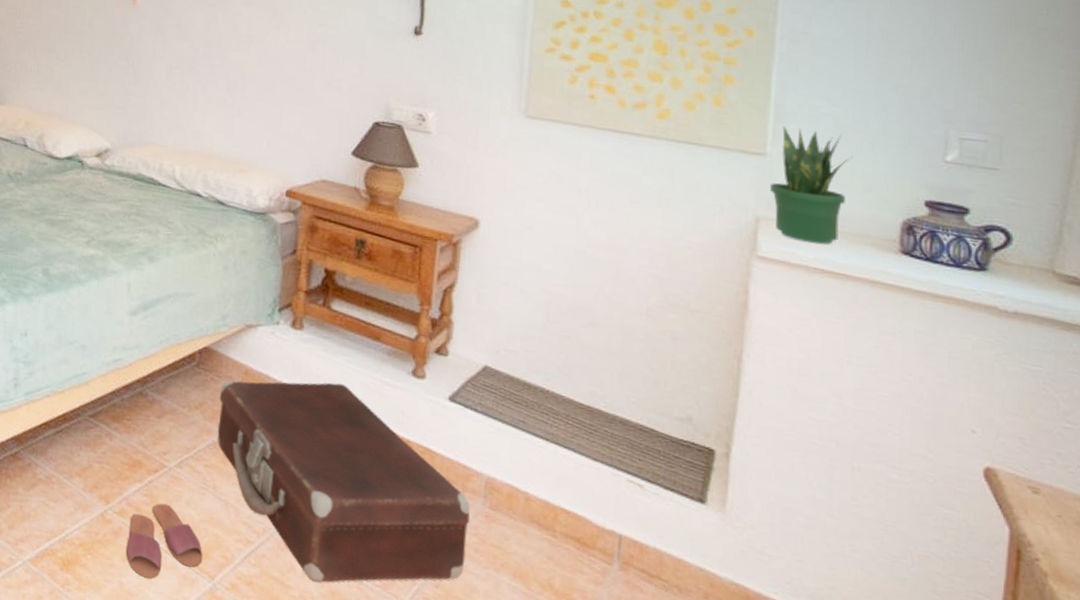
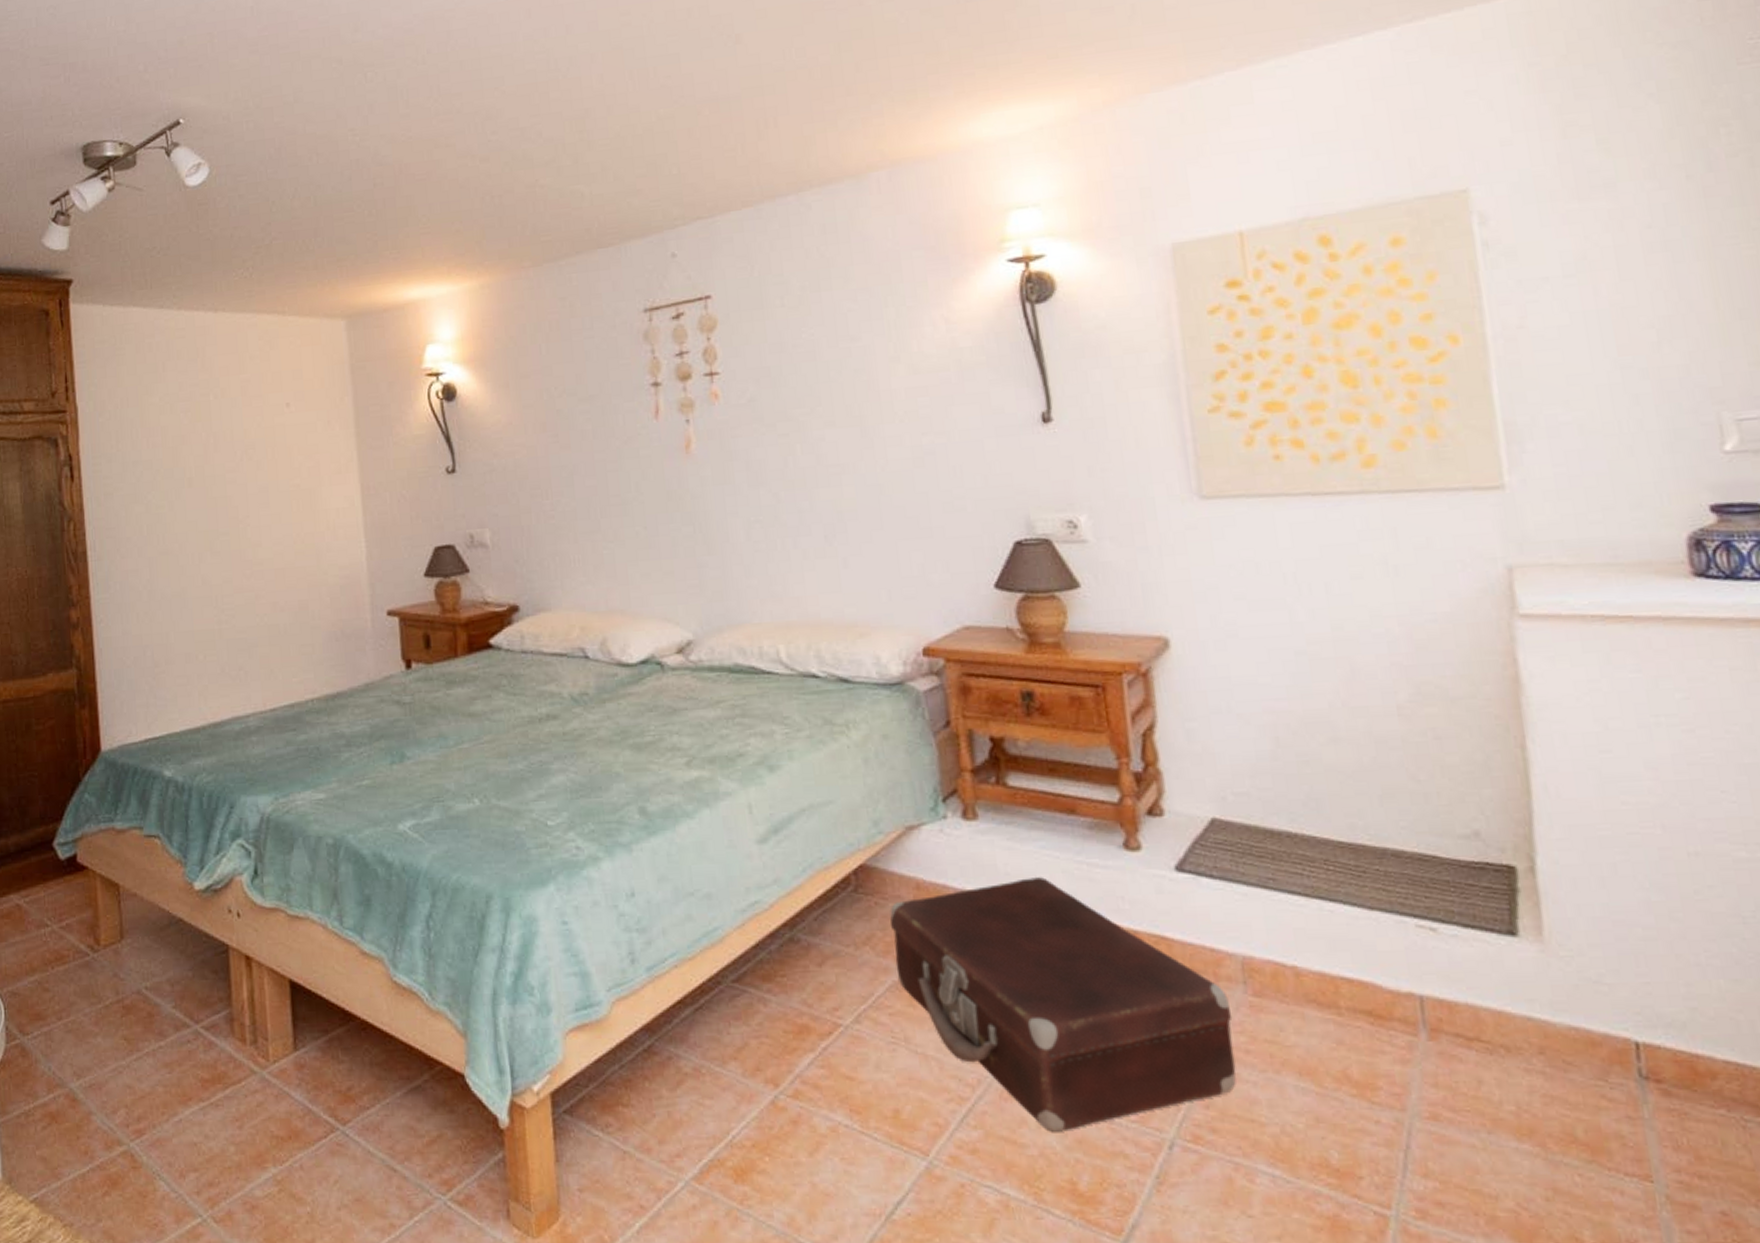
slippers: present [125,503,203,579] -> none [809,1072,910,1170]
planter: present [770,126,852,245] -> none [1517,445,1614,587]

